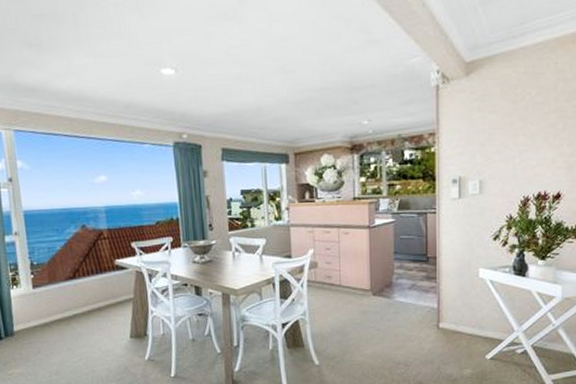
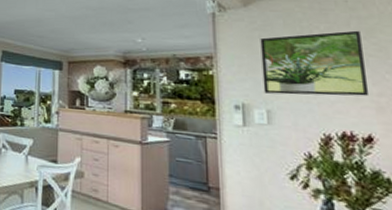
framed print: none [478,93,564,165] -> present [260,30,370,96]

